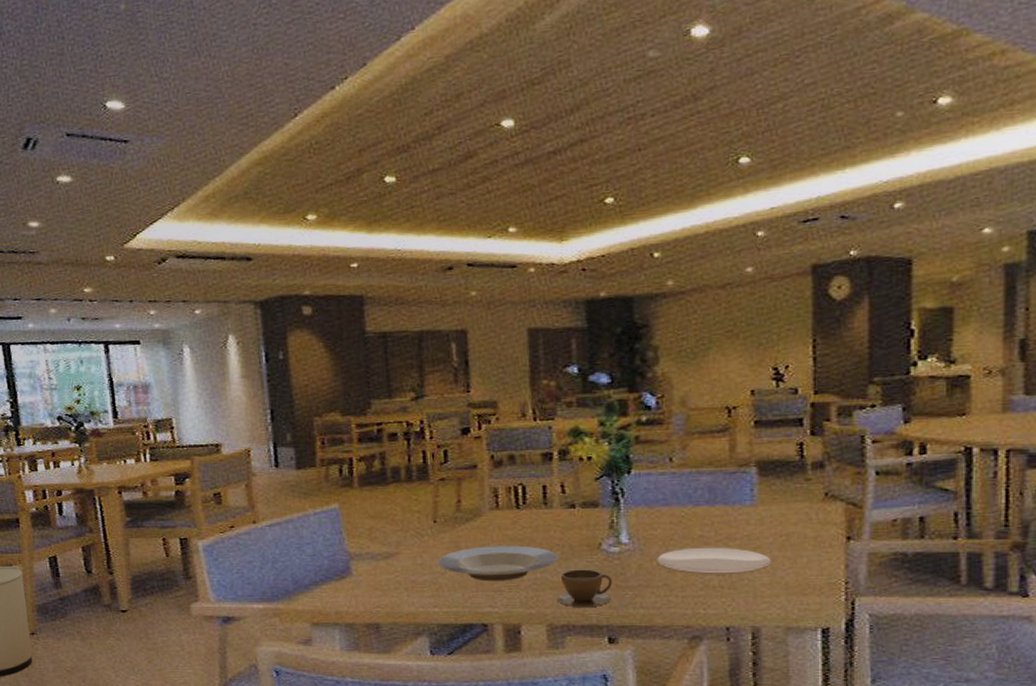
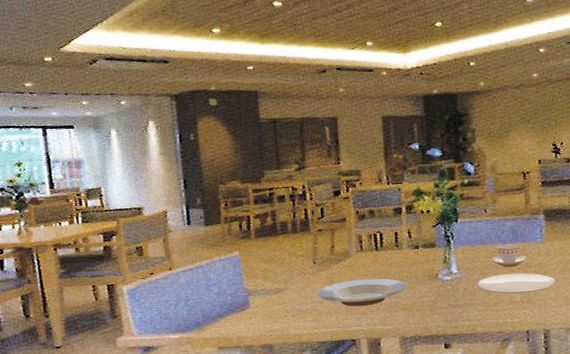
teacup: present [557,569,612,608] -> none [407,293,446,323]
teacup: none [677,506,732,539] -> present [491,244,528,267]

